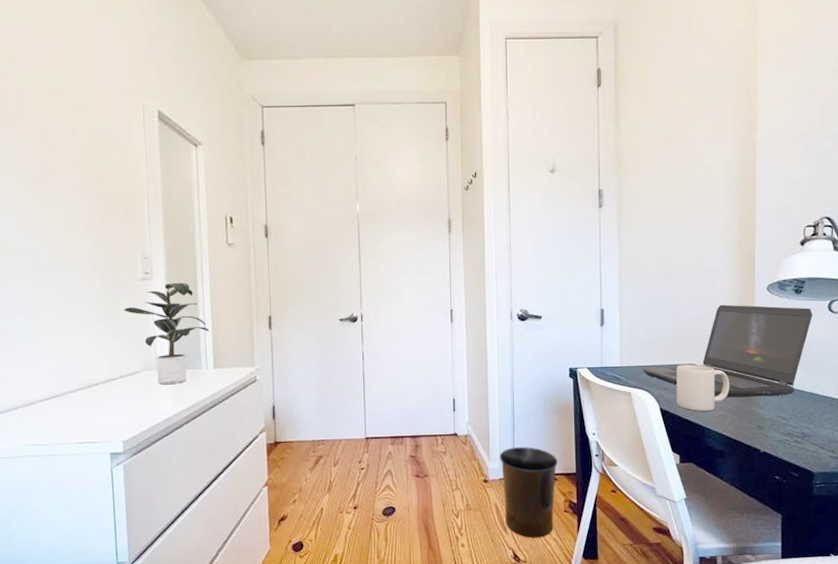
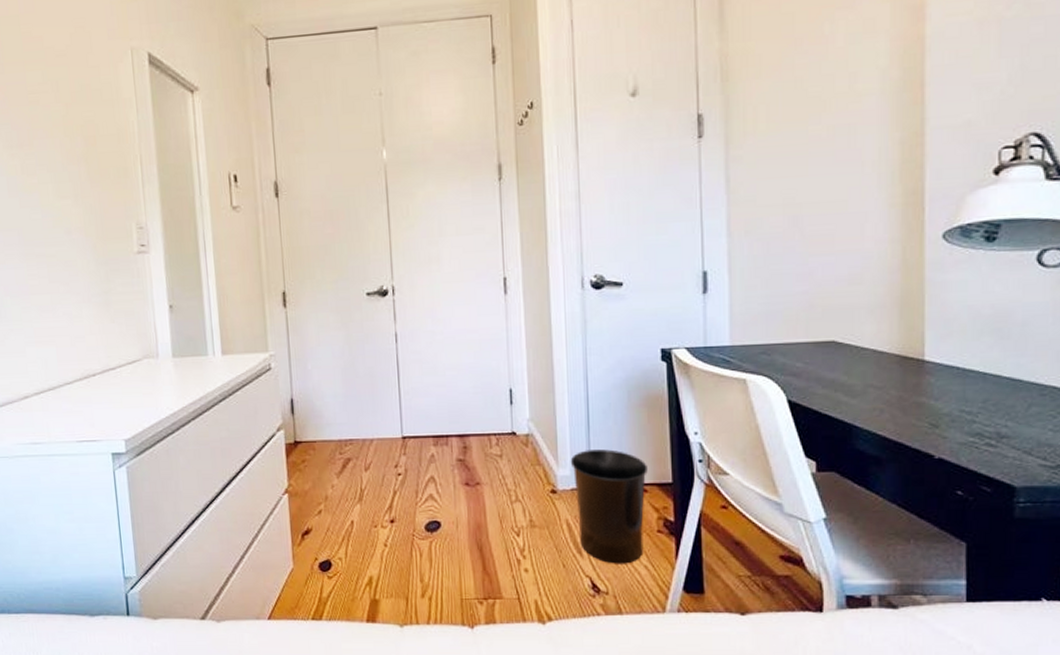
potted plant: present [122,282,209,385] -> none [118,254,215,375]
laptop computer: present [642,304,813,397] -> none [761,260,1013,385]
mug: present [676,364,730,412] -> none [810,341,888,405]

